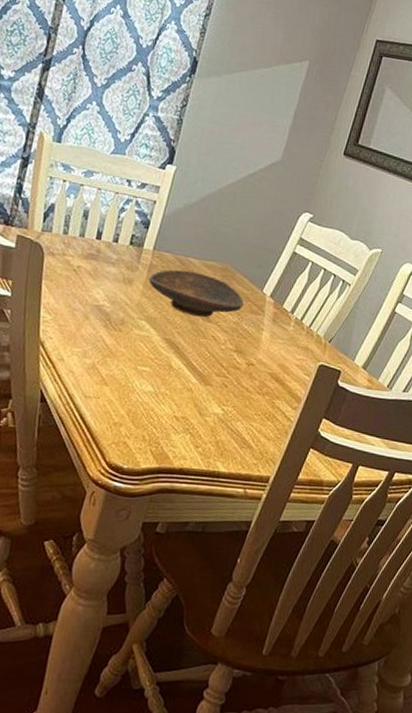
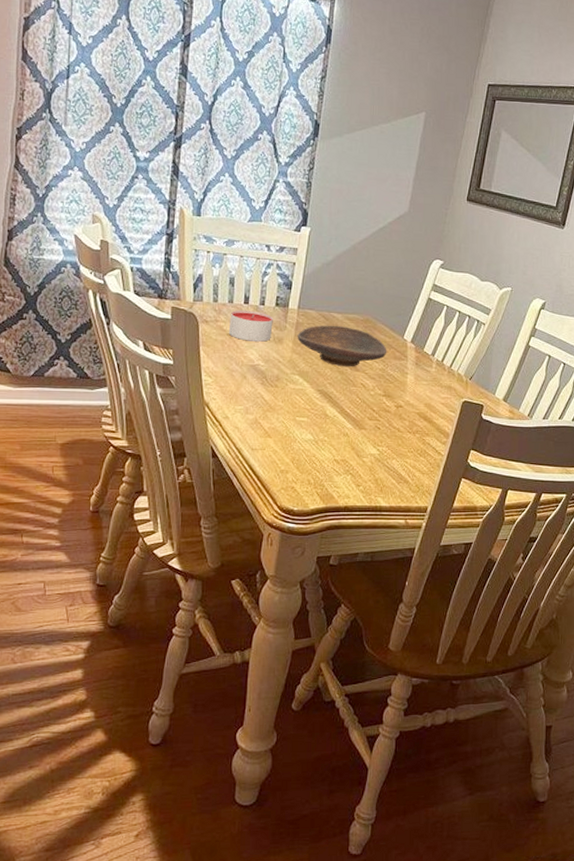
candle: none [75,245,126,282] -> present [228,309,273,342]

